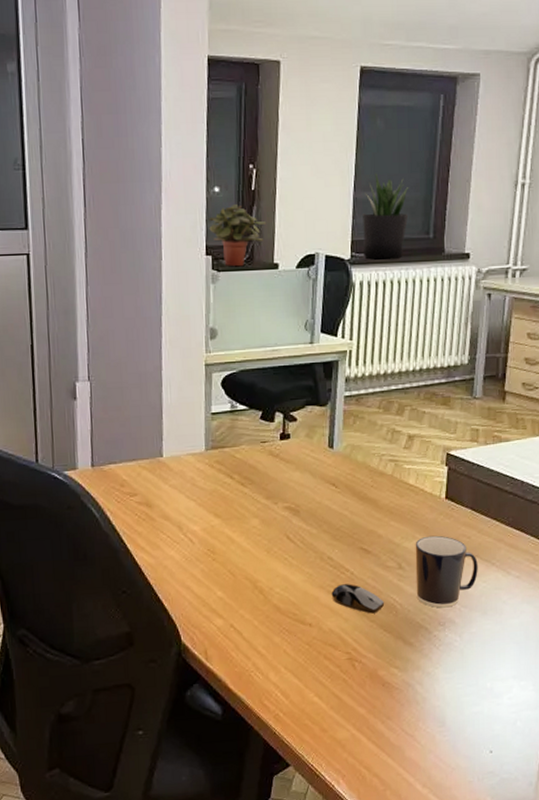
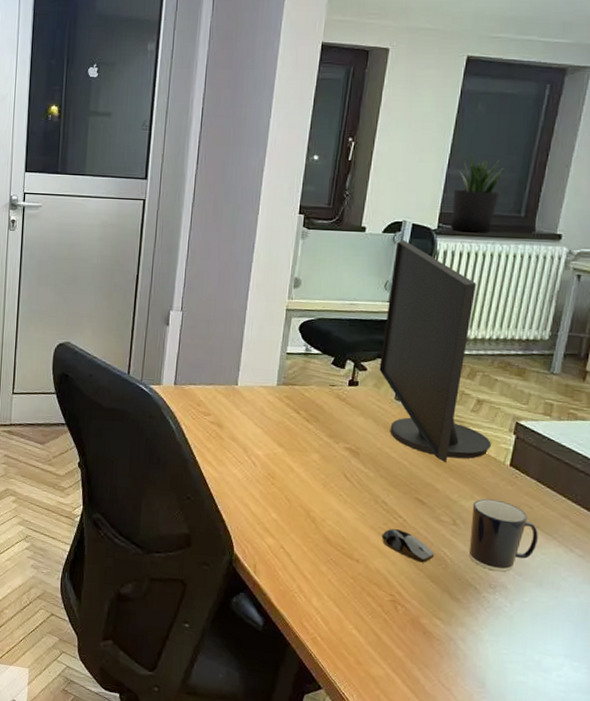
potted plant: present [208,204,267,267] -> none [304,172,359,227]
computer monitor: none [309,274,426,507] -> present [379,240,491,464]

